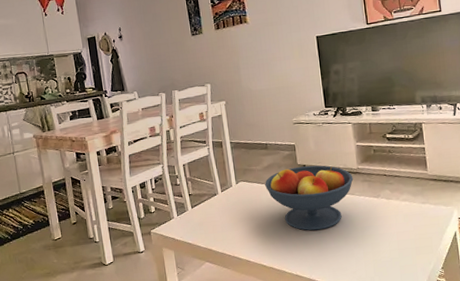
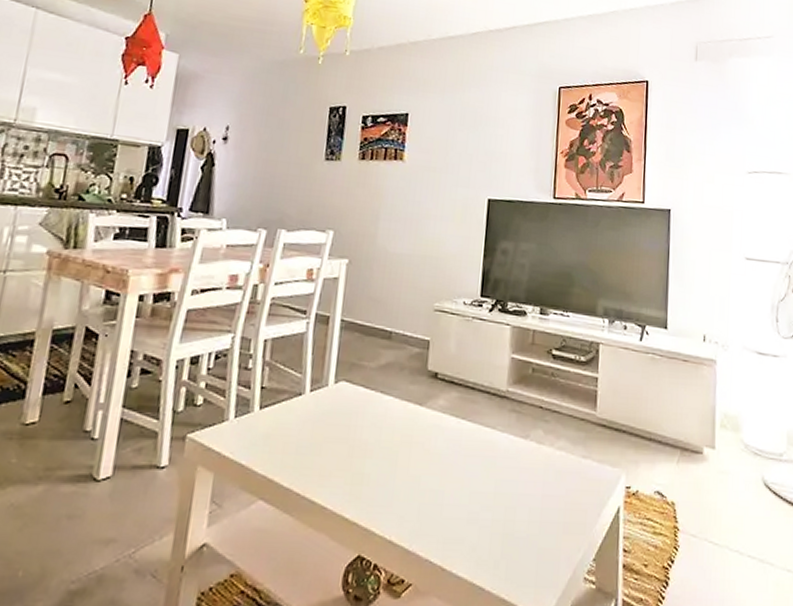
fruit bowl: present [265,165,354,231] -> none [375,373,499,475]

